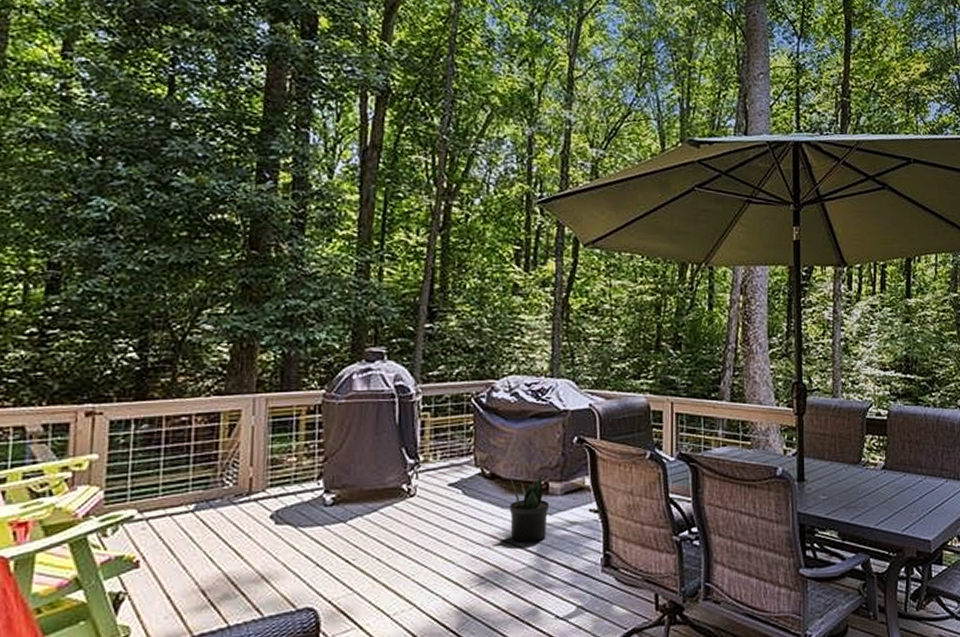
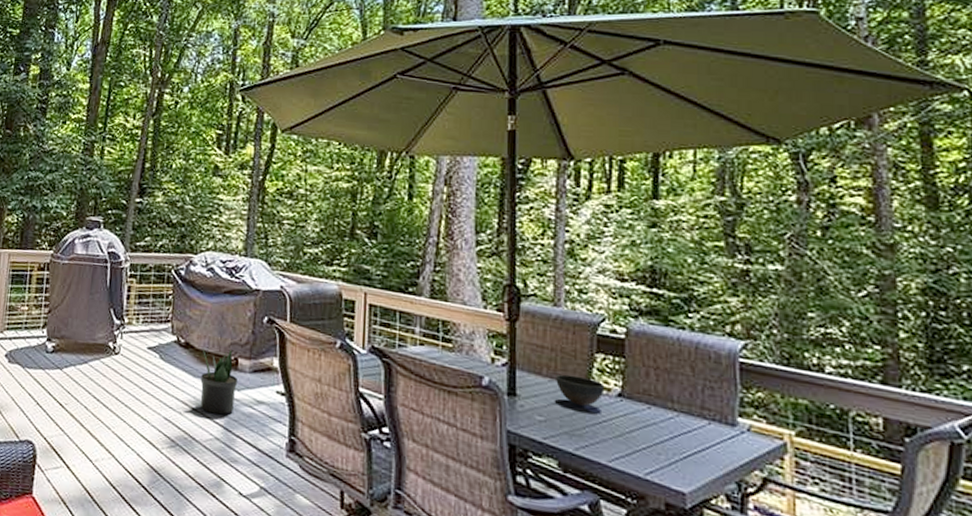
bowl: none [836,456,873,481] -> present [556,374,605,406]

